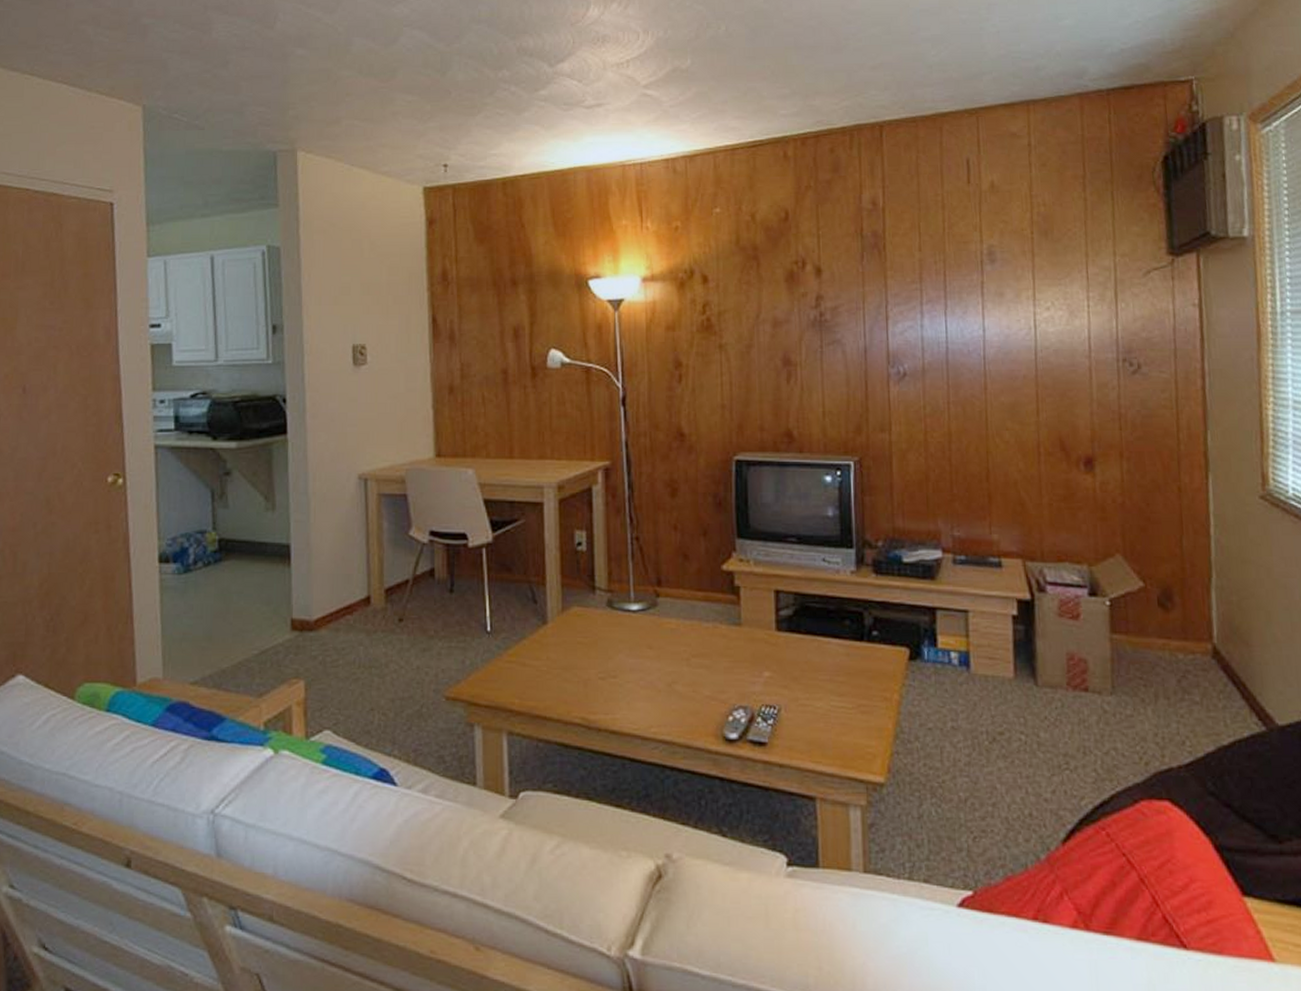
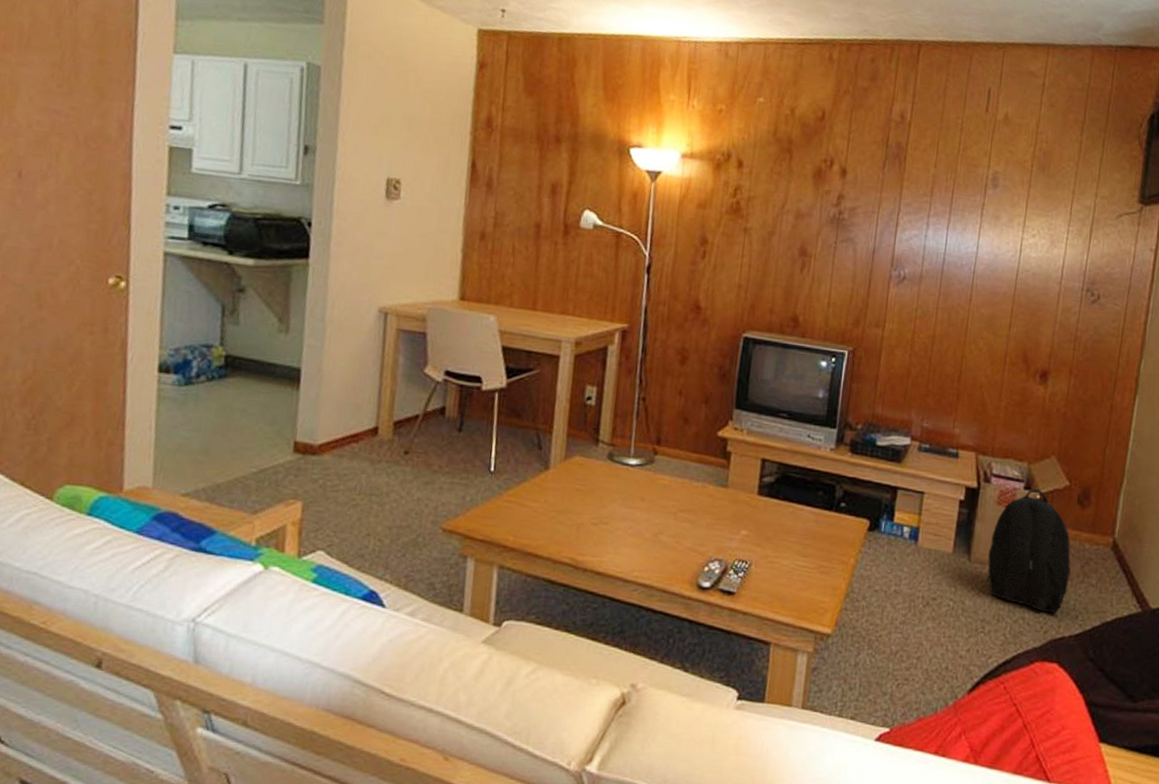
backpack: none [1058,593,1166,740] -> present [987,488,1071,613]

